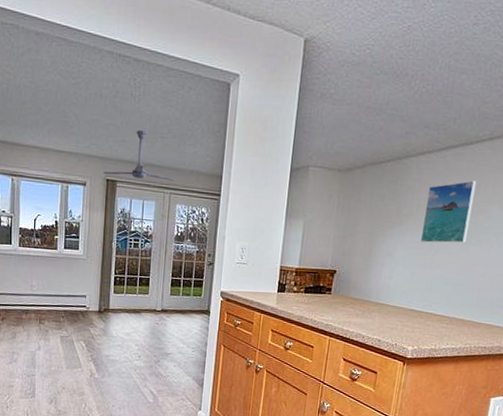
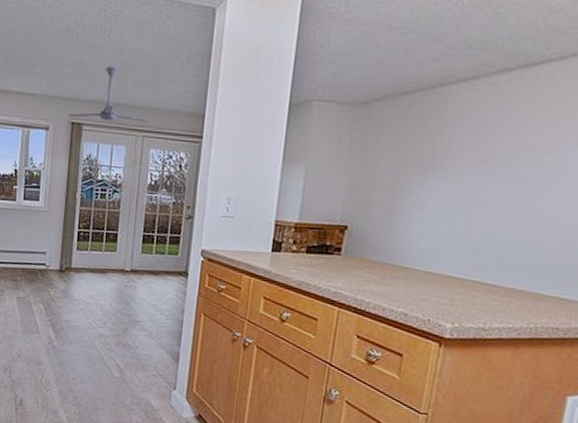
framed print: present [421,181,477,243] -> none [463,112,543,192]

